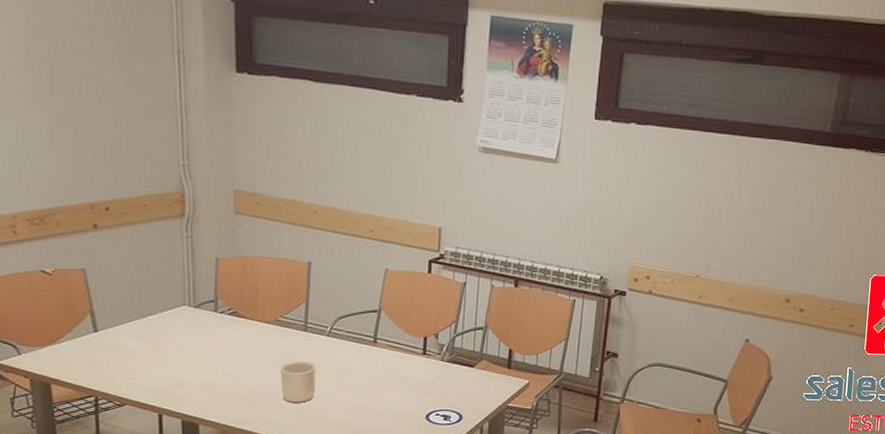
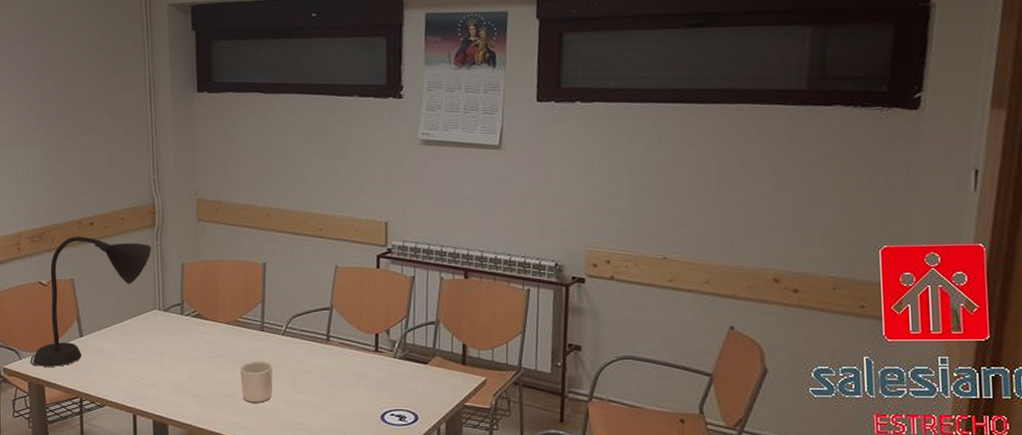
desk lamp: none [32,221,180,363] -> present [30,236,151,367]

